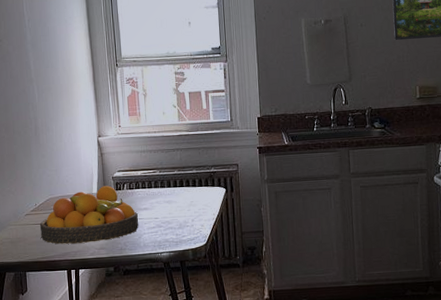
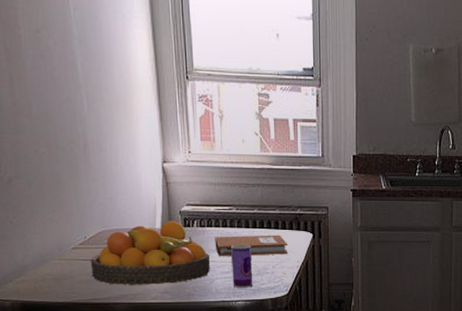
notebook: none [142,191,205,215] -> present [215,235,289,257]
beverage can: none [156,202,176,241] -> present [231,244,253,288]

